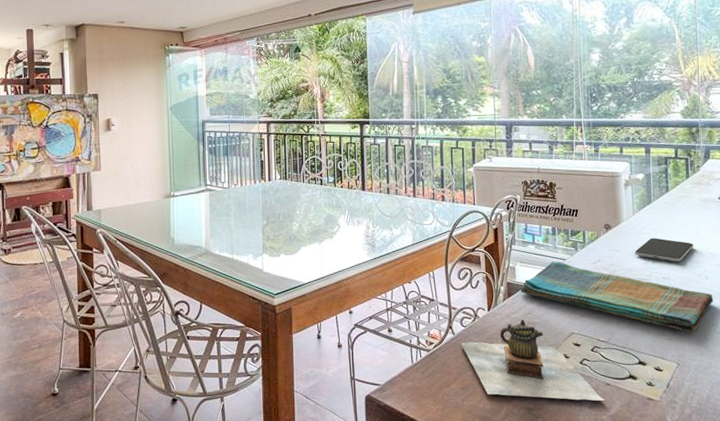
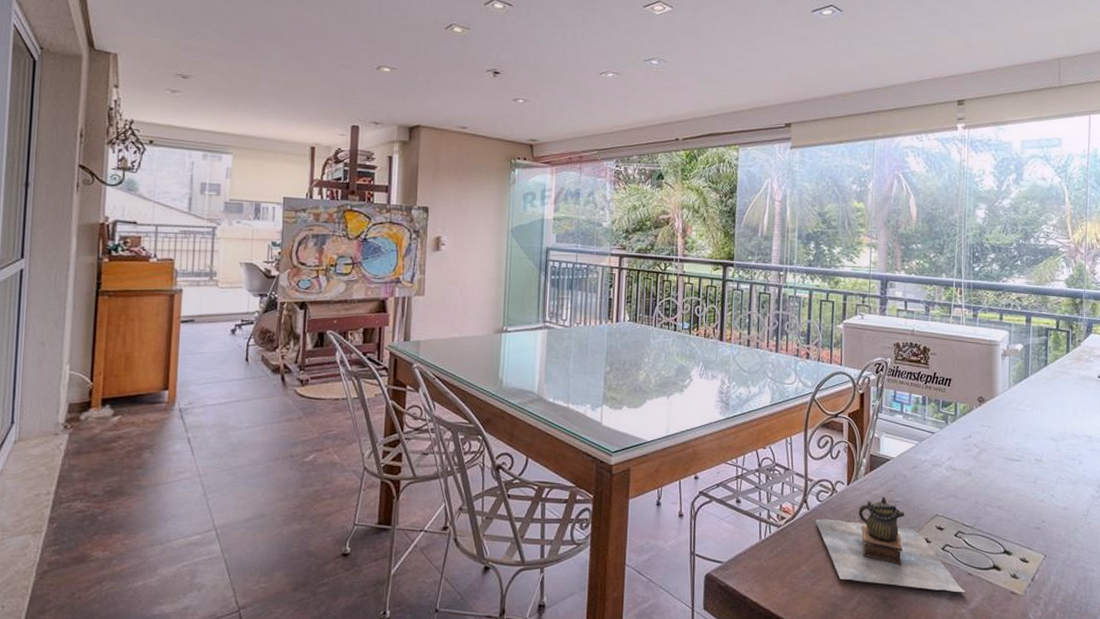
dish towel: present [519,261,714,333] -> none [883,434,1087,522]
smartphone: present [635,238,694,262] -> none [1008,415,1070,444]

